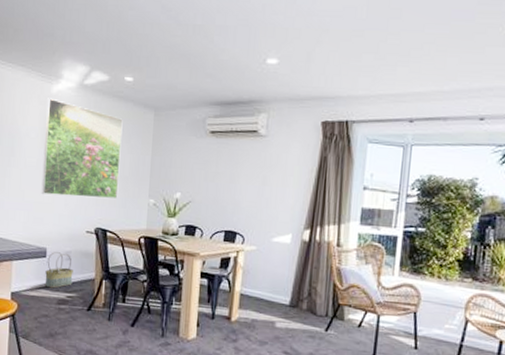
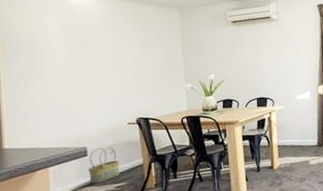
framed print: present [41,98,123,199] -> none [68,8,155,98]

